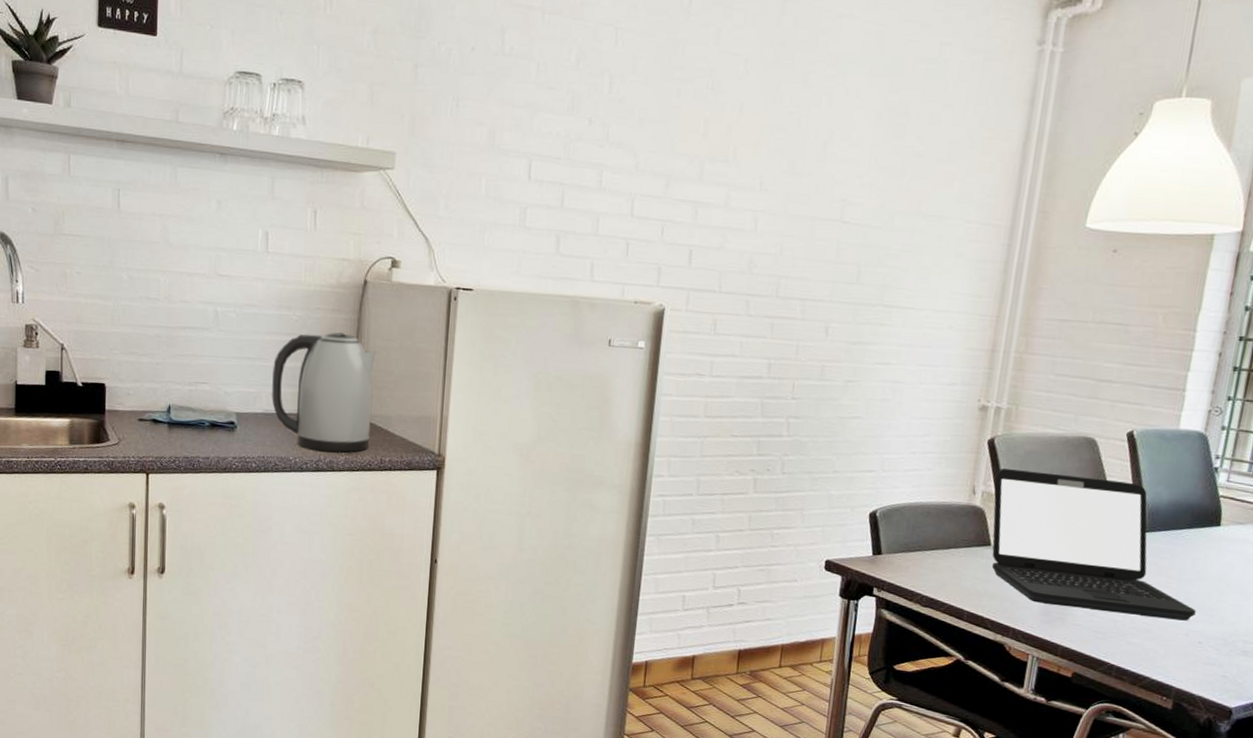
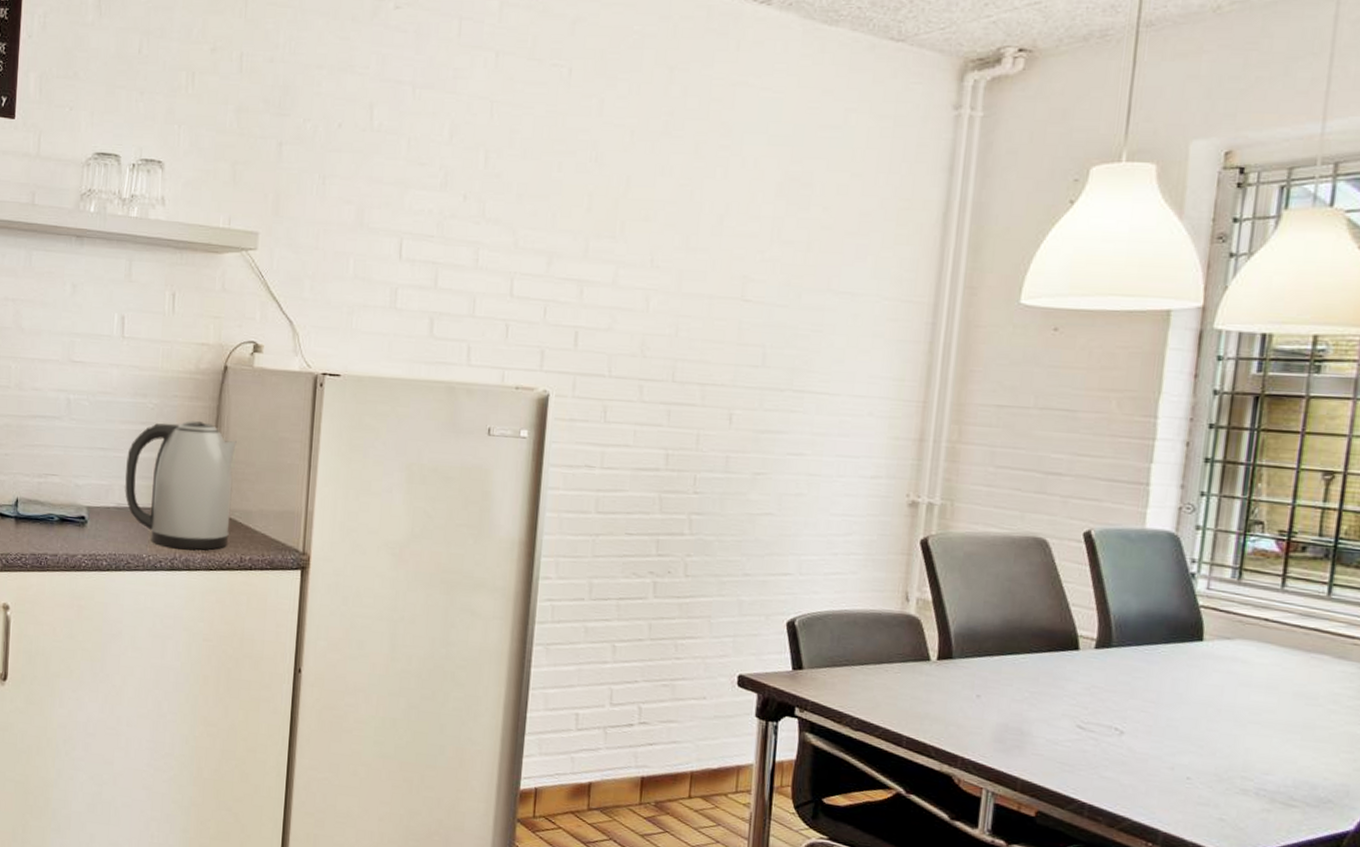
laptop: present [992,469,1196,621] -> none [930,572,1181,752]

